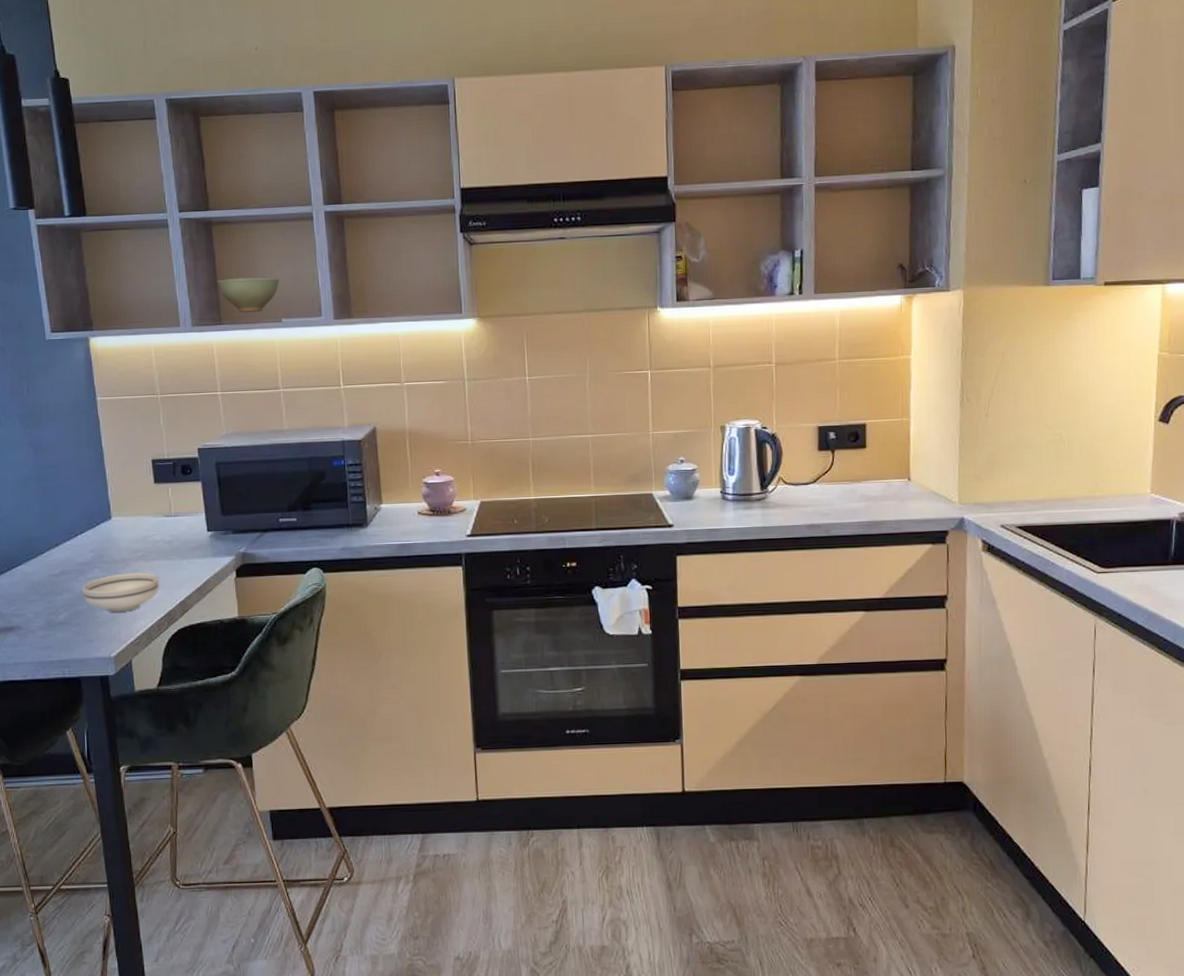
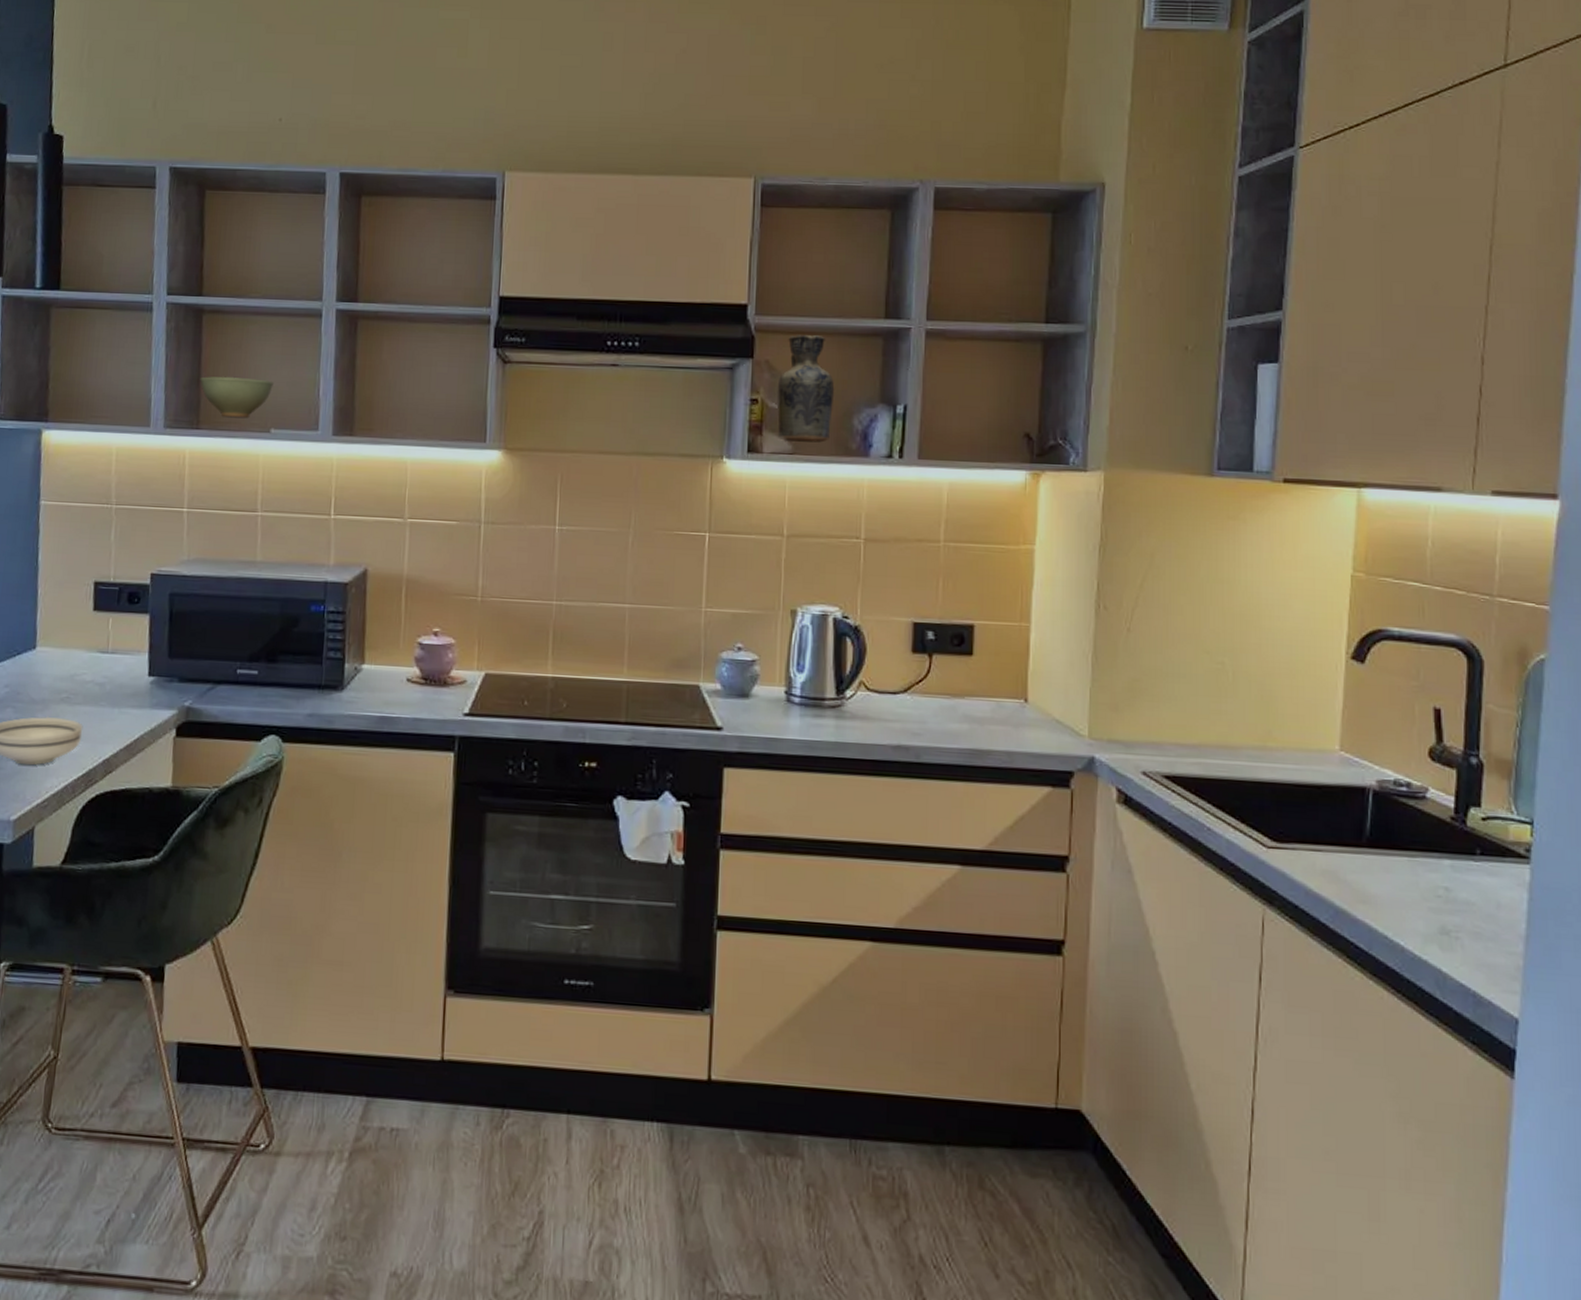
ceramic jug: none [697,198,744,289] -> present [777,335,835,443]

